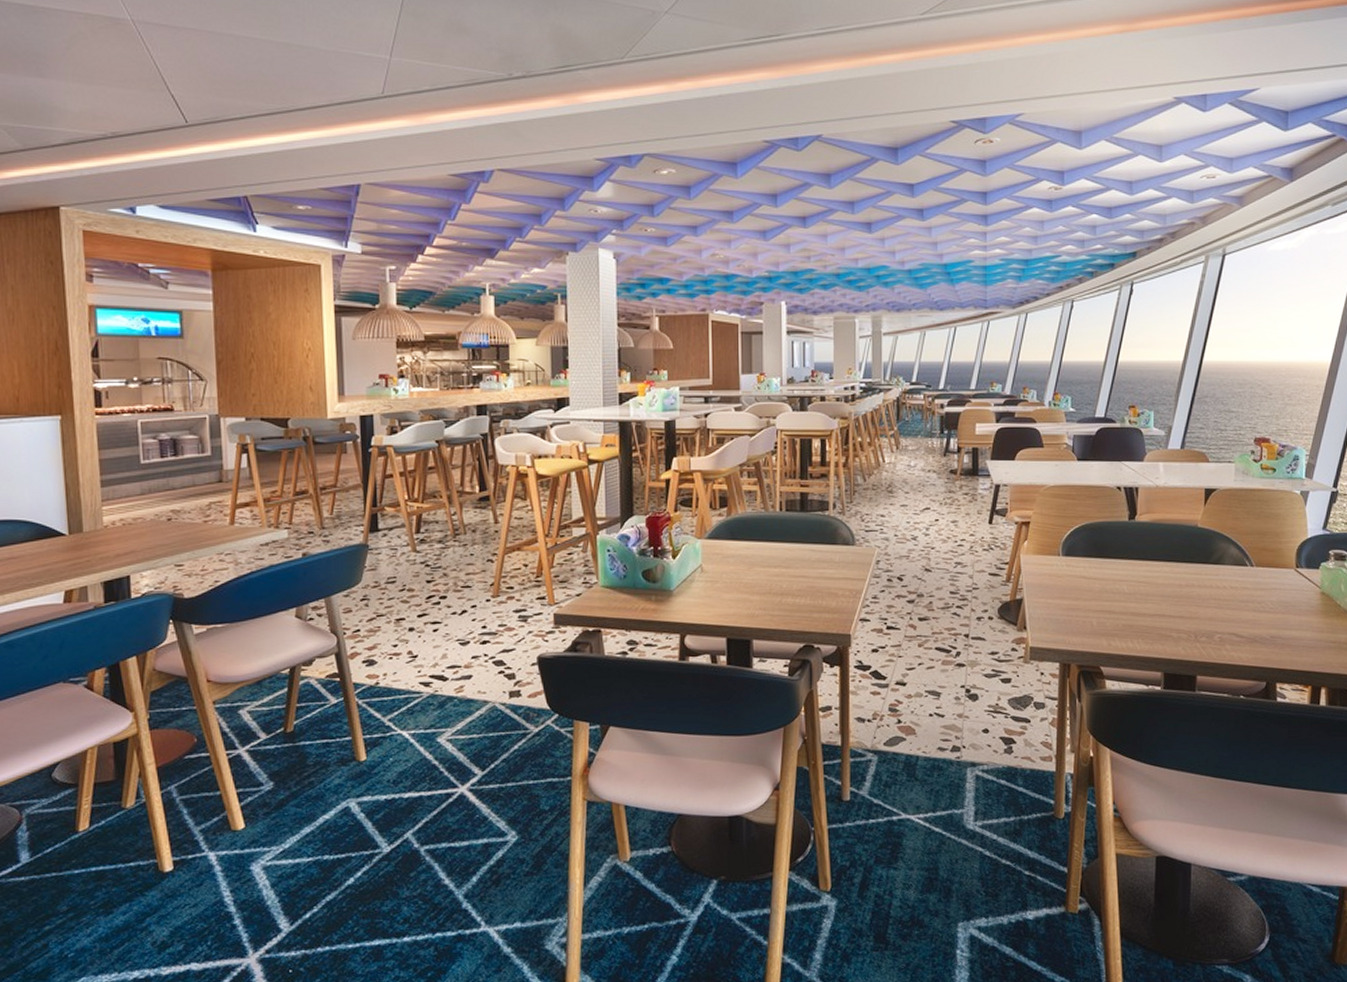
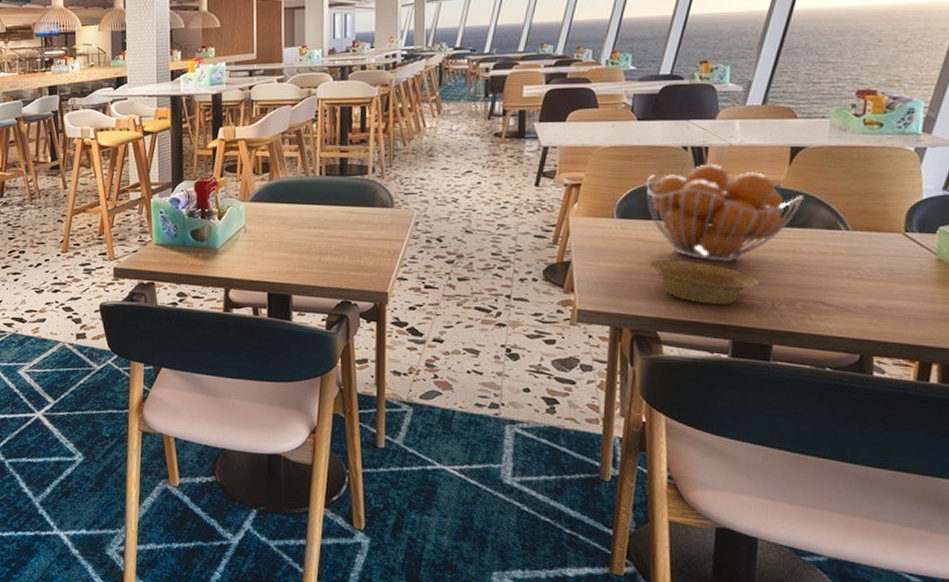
fruit basket: none [1087,504,1218,598] -> present [646,165,805,263]
bowl: none [1091,595,1185,639] -> present [649,259,760,304]

